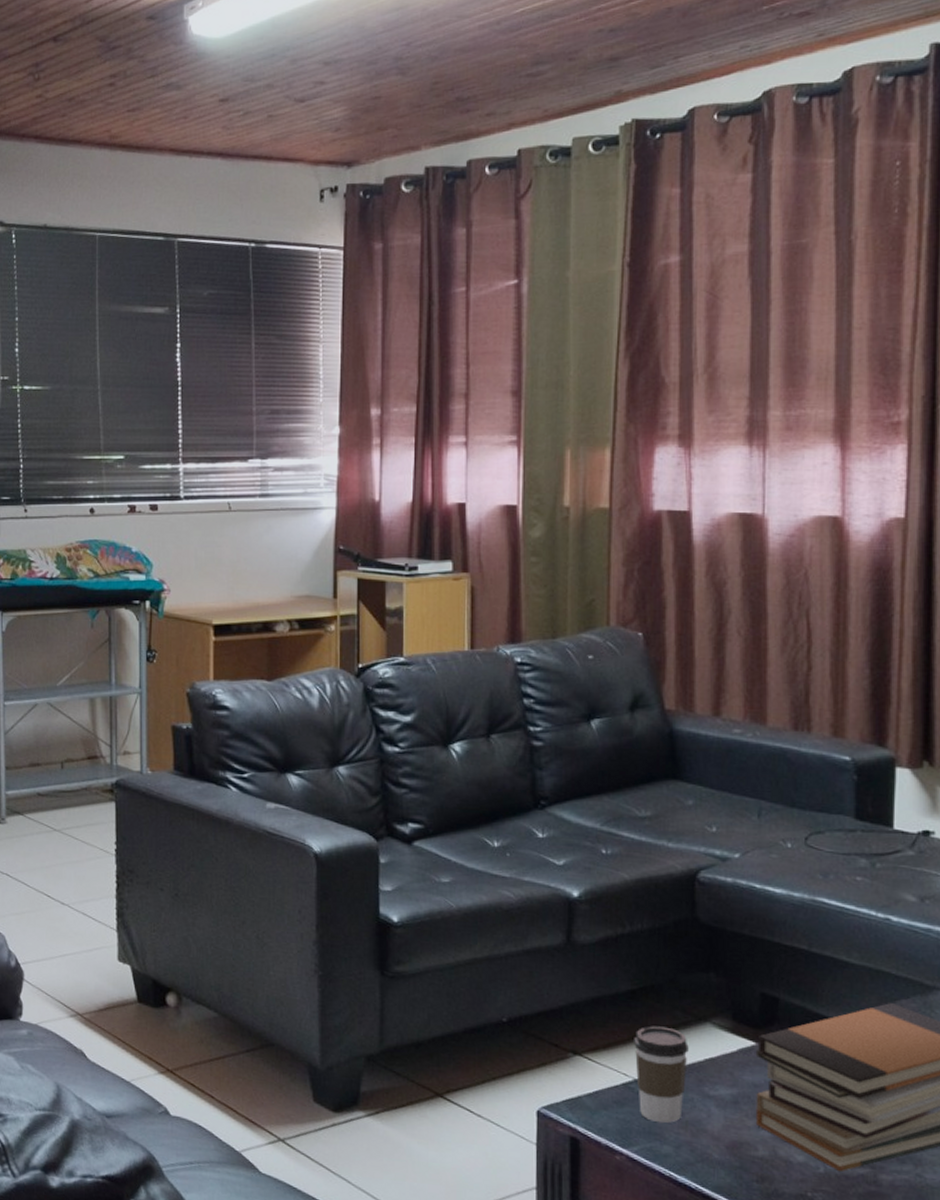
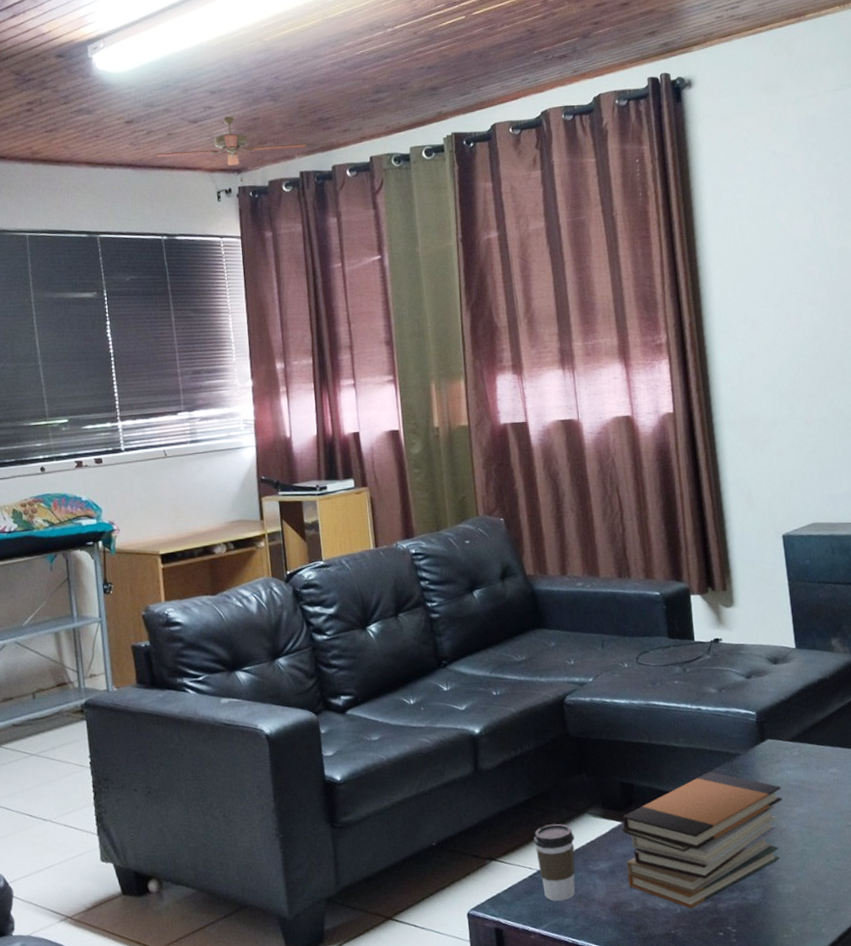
ceiling fan: none [251,94,438,179] -> present [156,116,307,183]

